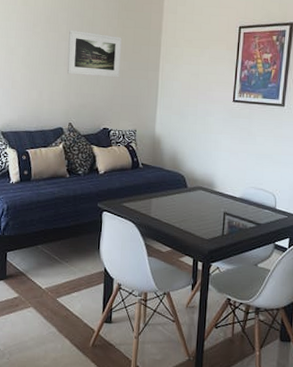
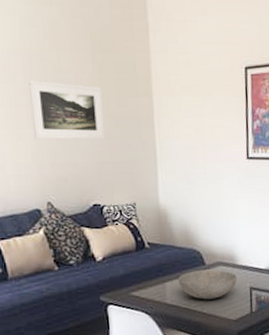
bowl: none [163,191,214,218] -> present [178,269,237,300]

